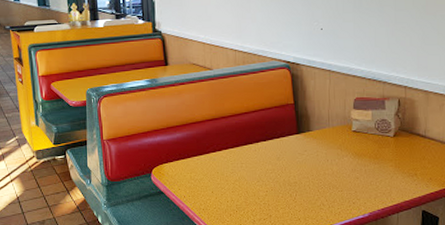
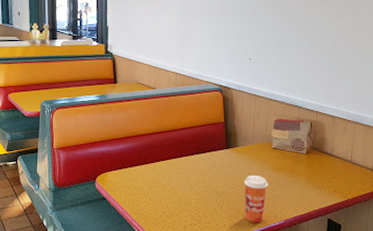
paper cup: none [320,163,349,217] -> present [244,176,269,223]

